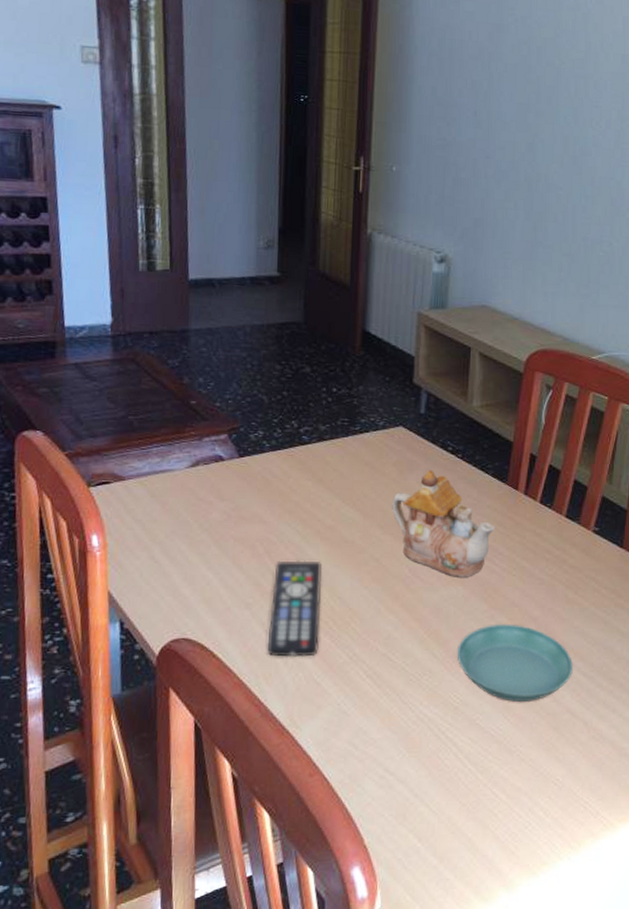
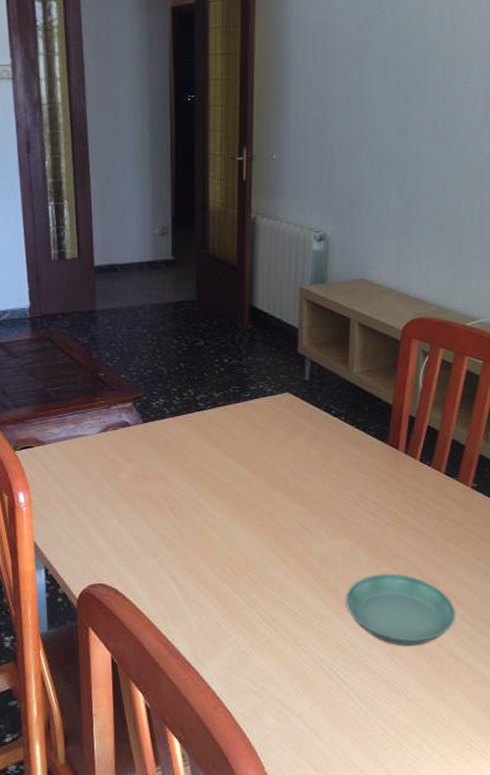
remote control: present [267,560,322,657] -> none [173,515,219,601]
teapot: present [392,469,495,577] -> none [281,431,378,530]

